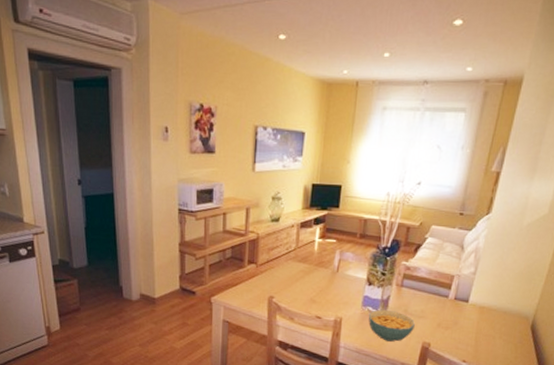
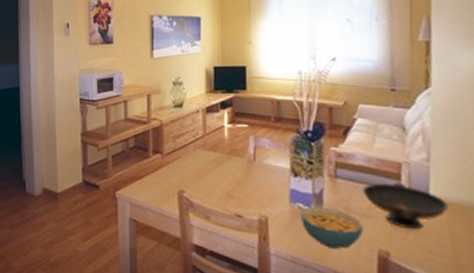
decorative bowl: none [420,290,481,327] -> present [362,182,449,230]

